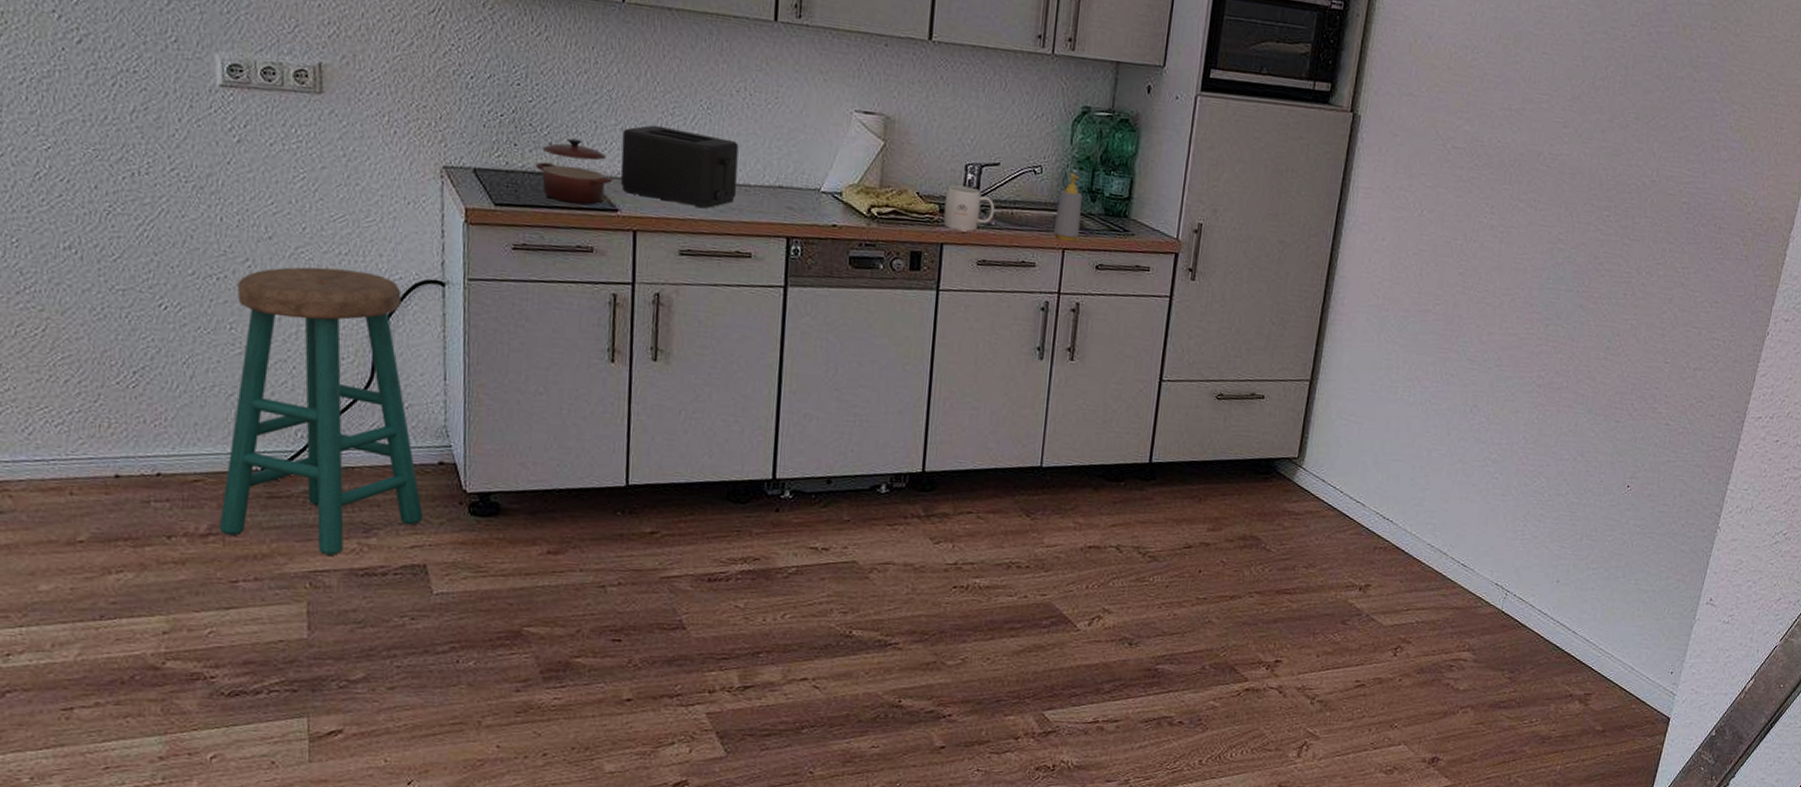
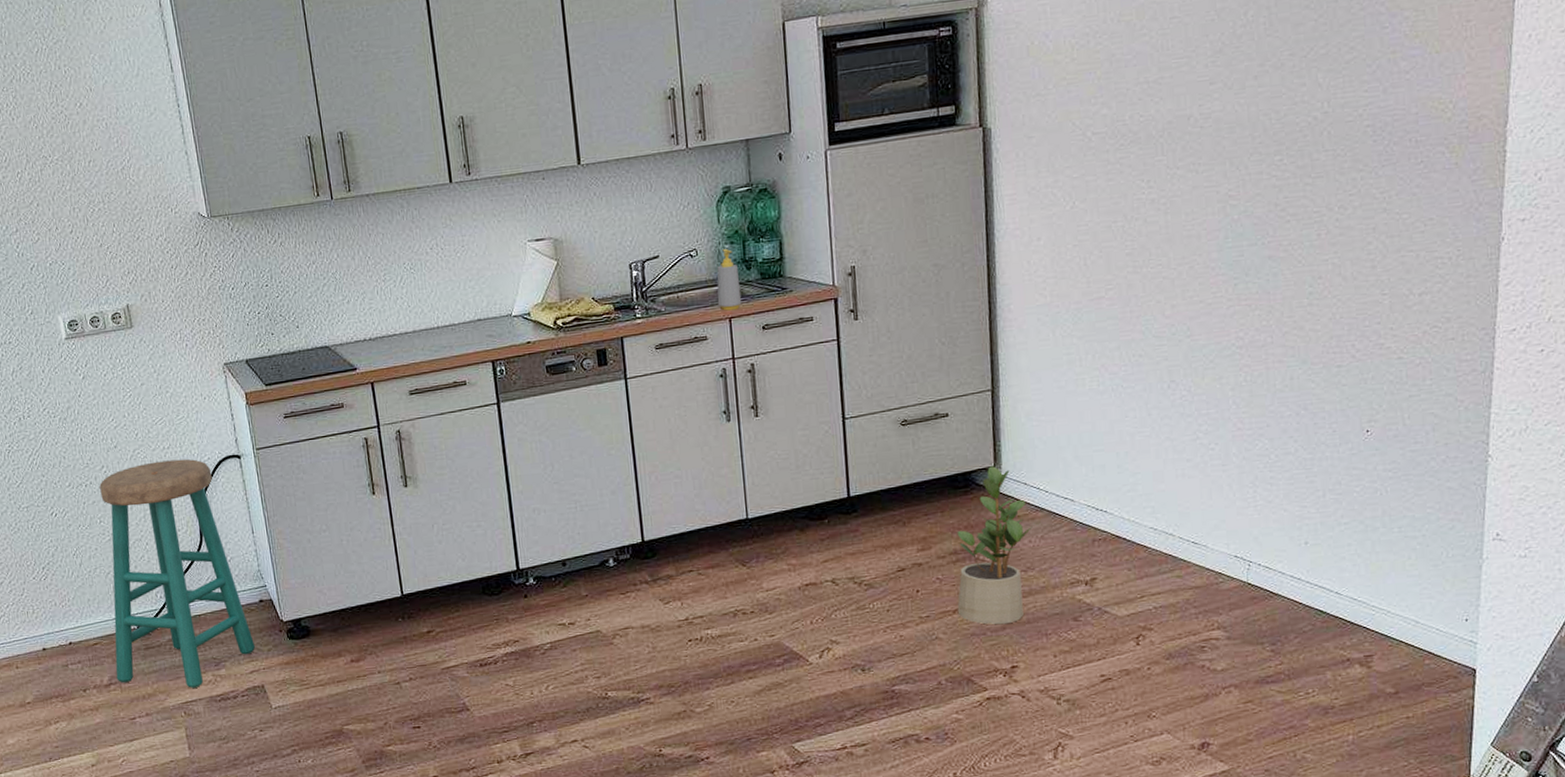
saucepan: present [535,138,613,206] -> none [289,318,349,373]
toaster: present [620,124,739,209] -> none [349,290,446,353]
mug: present [943,185,995,232] -> none [617,282,663,324]
potted plant: none [1234,457,1322,617] -> present [957,466,1033,625]

